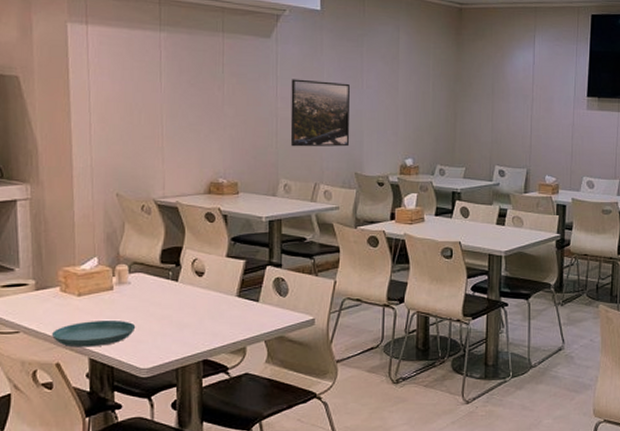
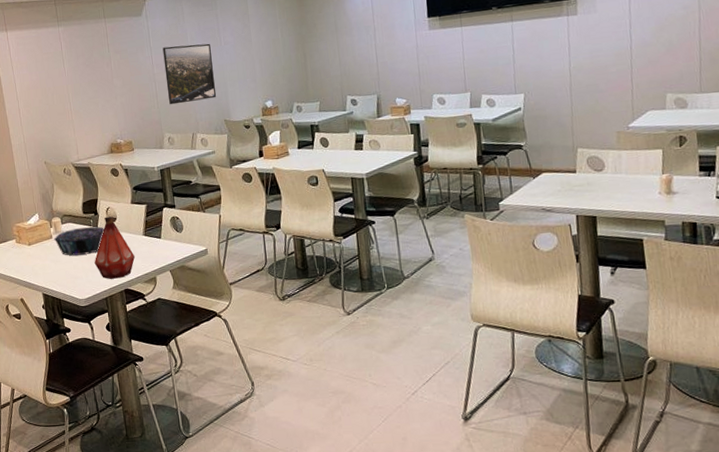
saucer: present [51,319,136,348] -> none [14,262,72,286]
decorative bowl: none [115,279,187,314] -> present [54,226,105,256]
bottle: none [167,270,223,346] -> present [94,216,136,279]

